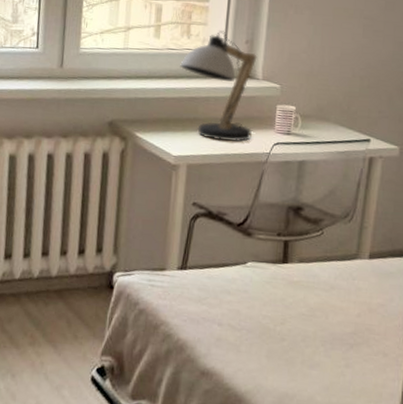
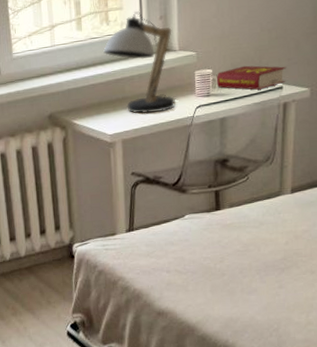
book: none [298,109,377,138] -> present [216,65,287,90]

